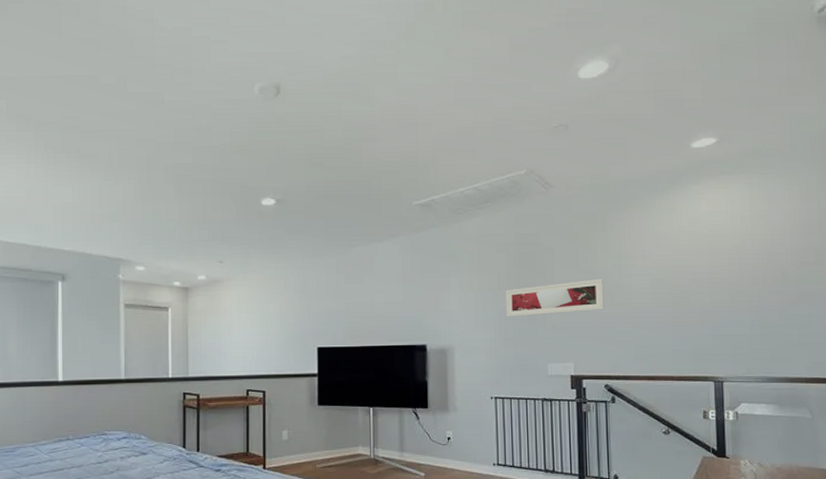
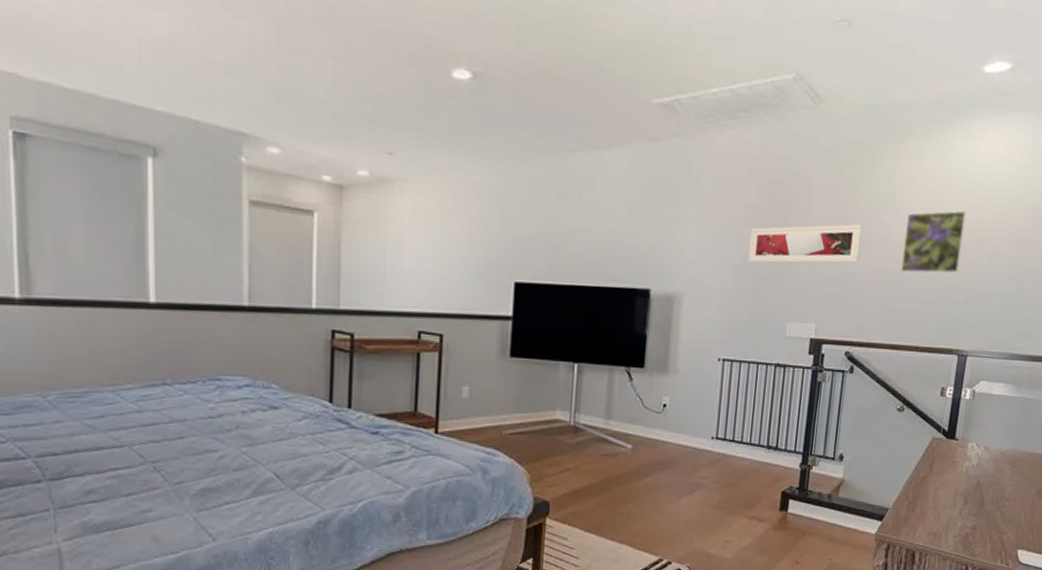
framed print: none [643,259,701,314] -> present [901,210,967,274]

